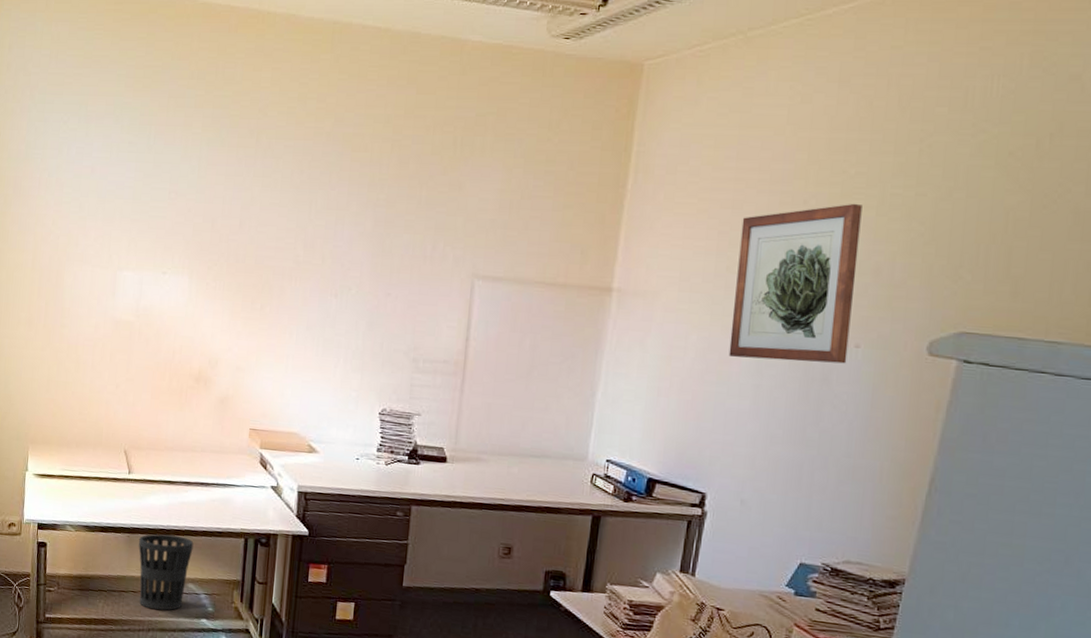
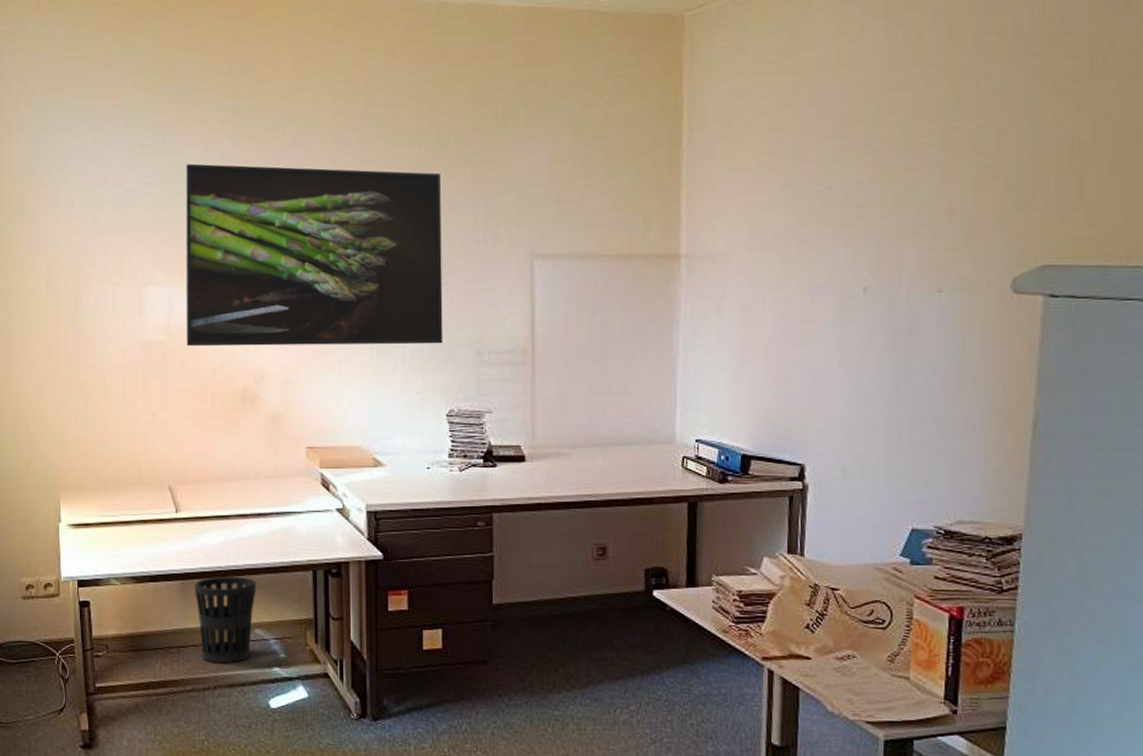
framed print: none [151,163,397,349] -> present [185,163,443,347]
wall art: present [728,203,862,364] -> none [805,141,932,315]

